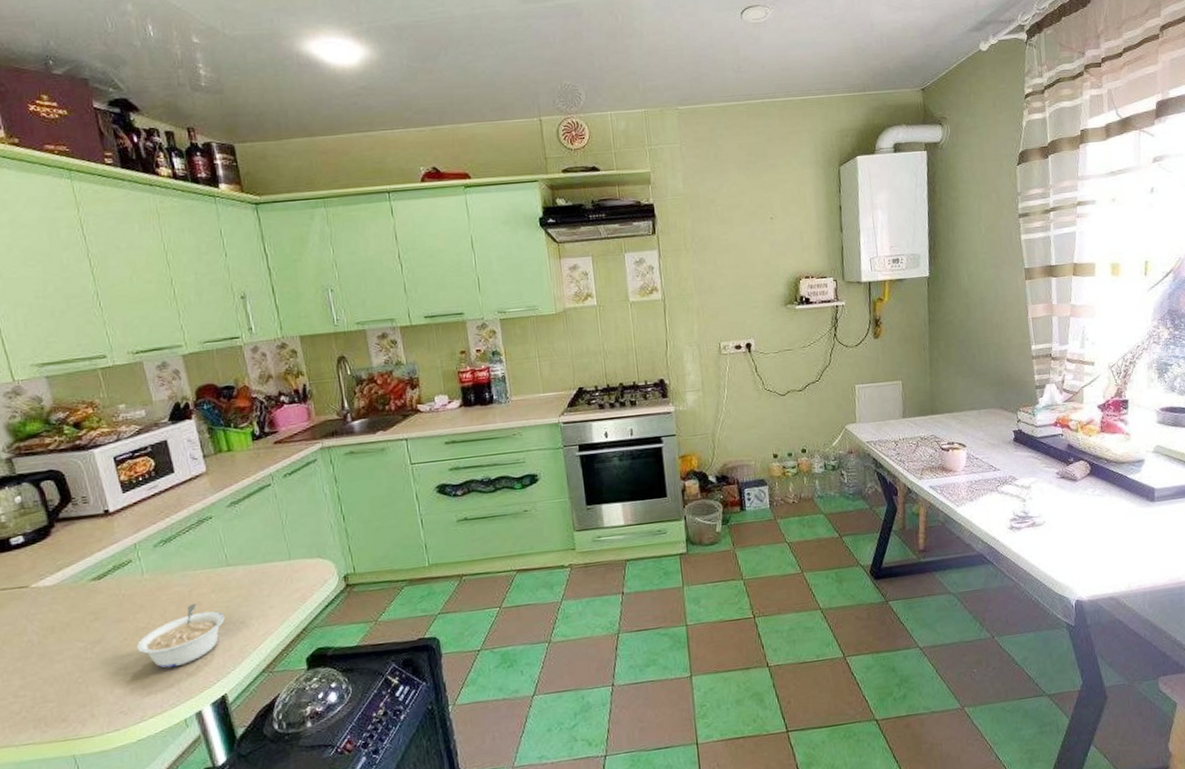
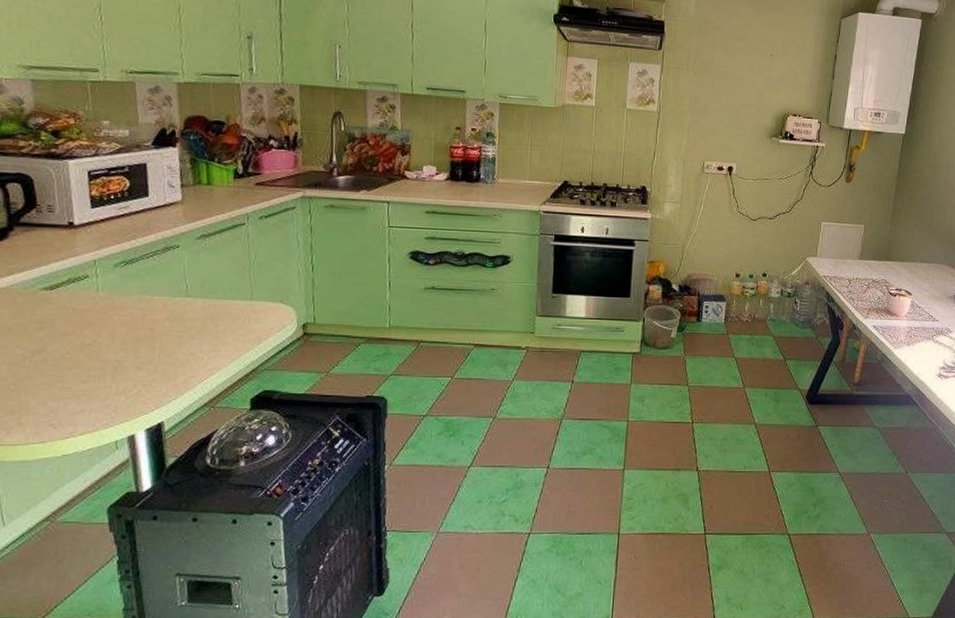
legume: present [136,603,225,669] -> none [77,327,175,388]

